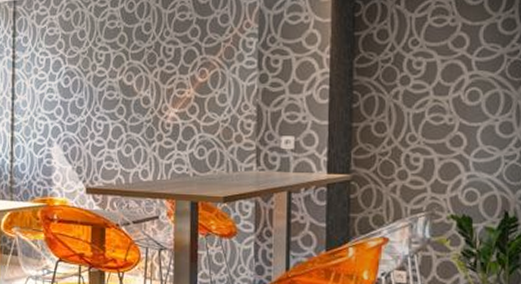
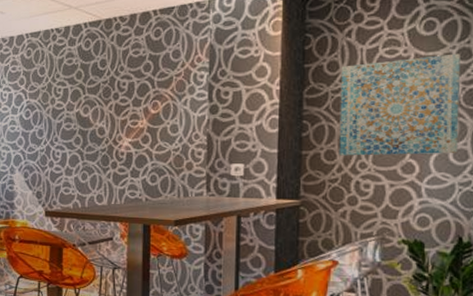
wall art: none [389,24,505,128] -> present [339,53,460,156]

